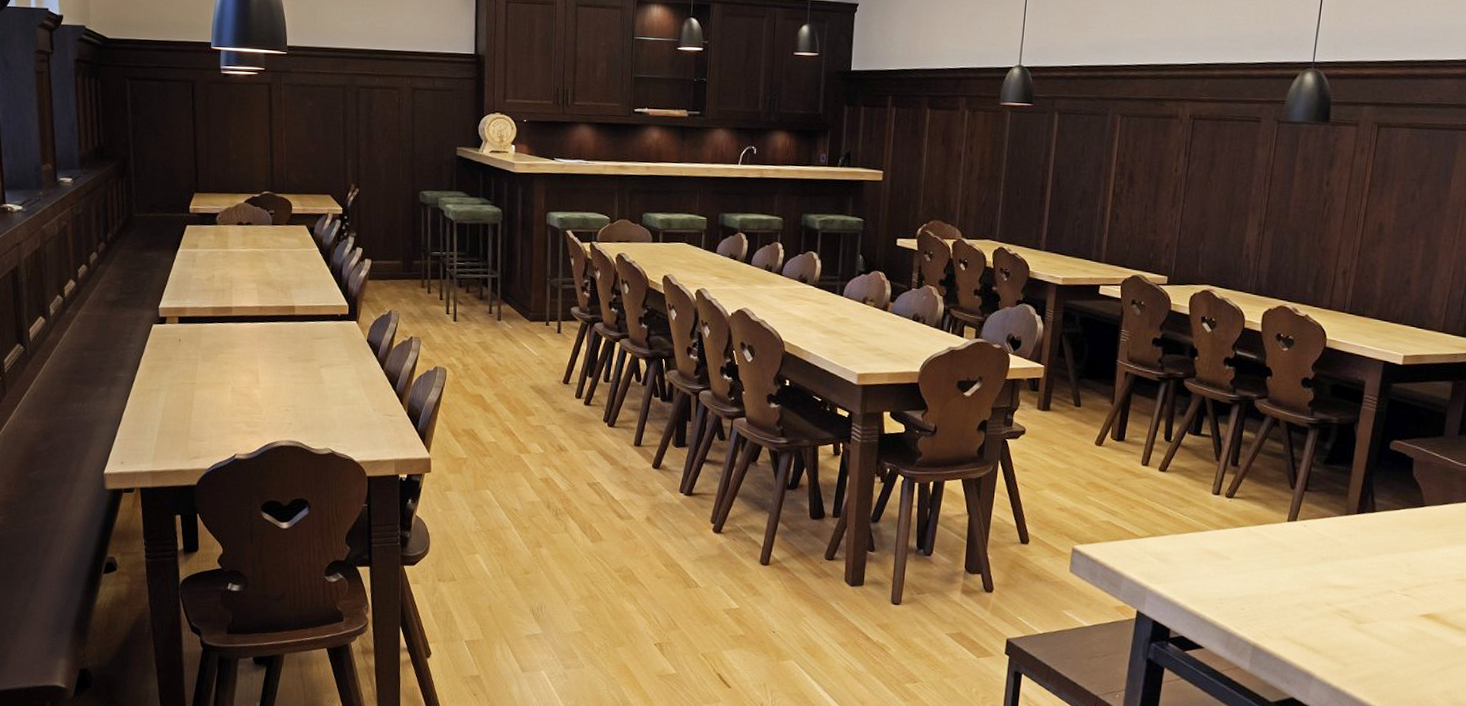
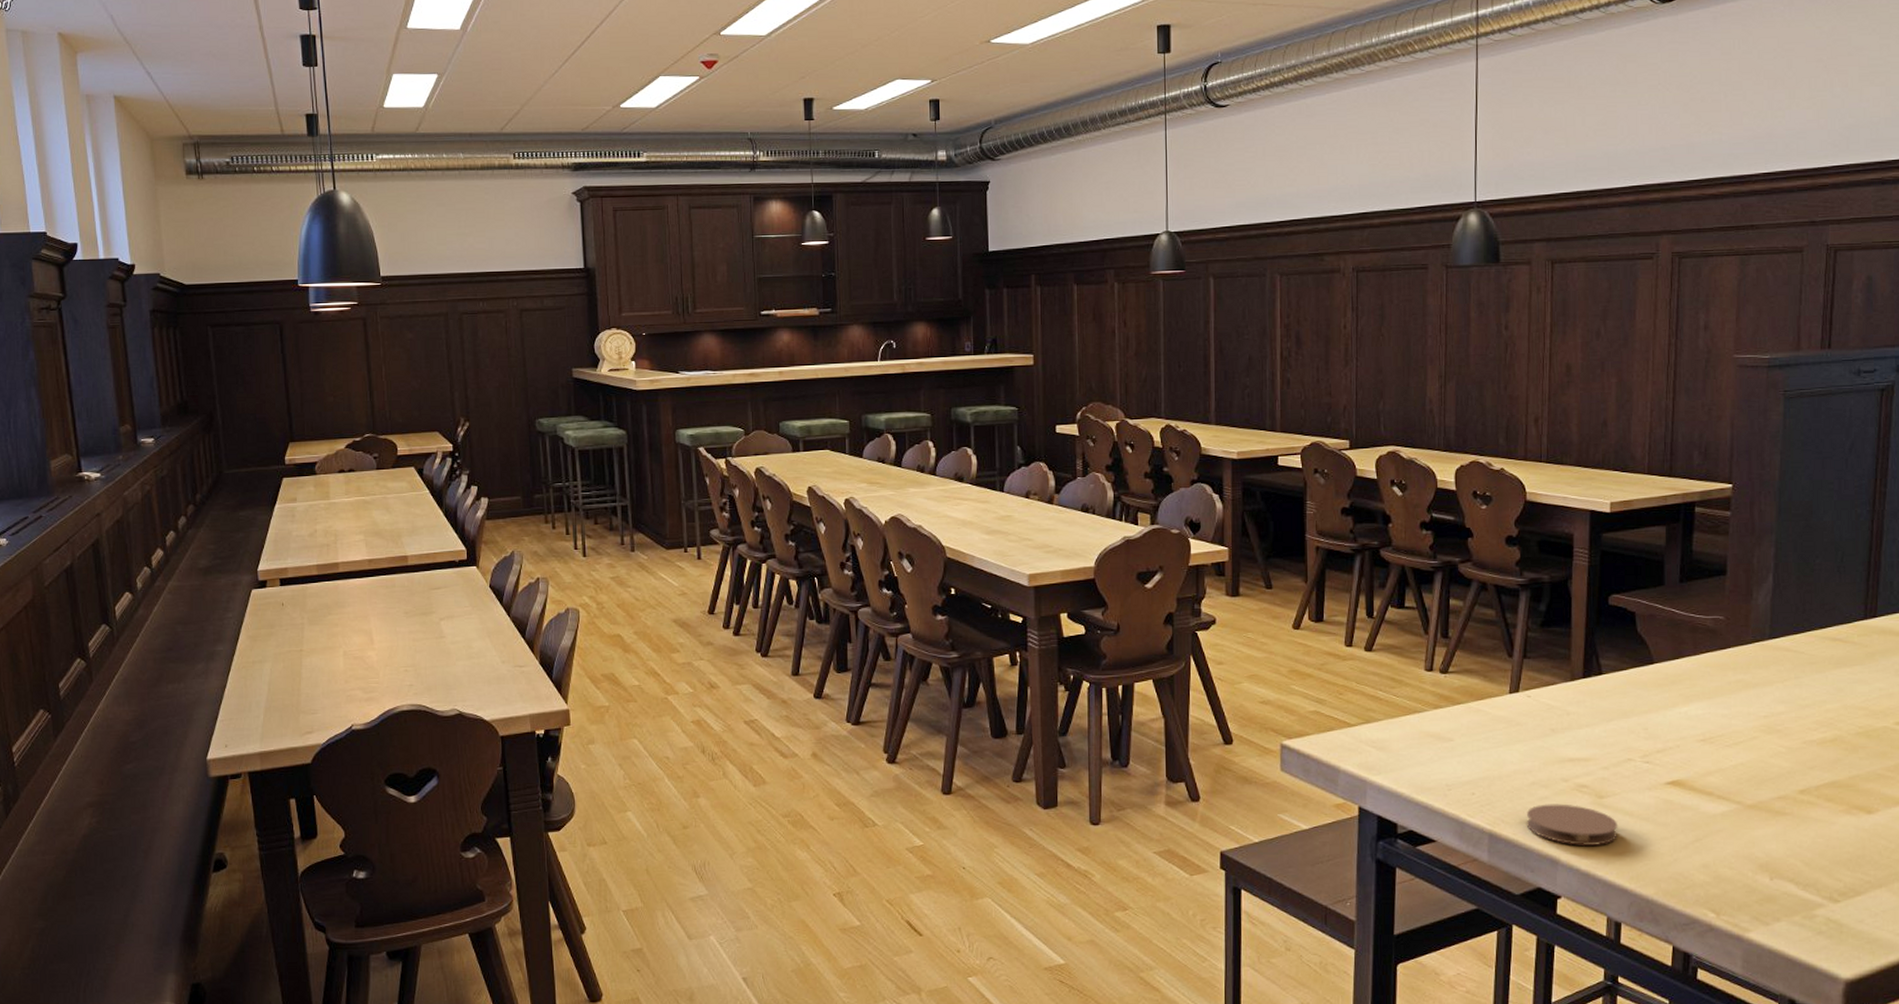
coaster: none [1288,624,1372,665] -> present [1526,804,1618,845]

